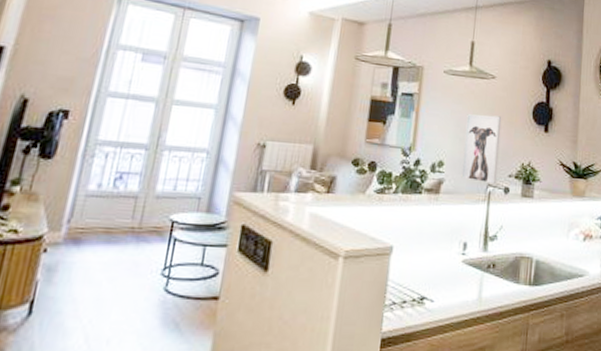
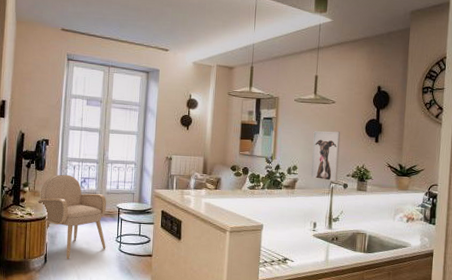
armchair: none [29,166,154,308] -> present [36,174,106,259]

